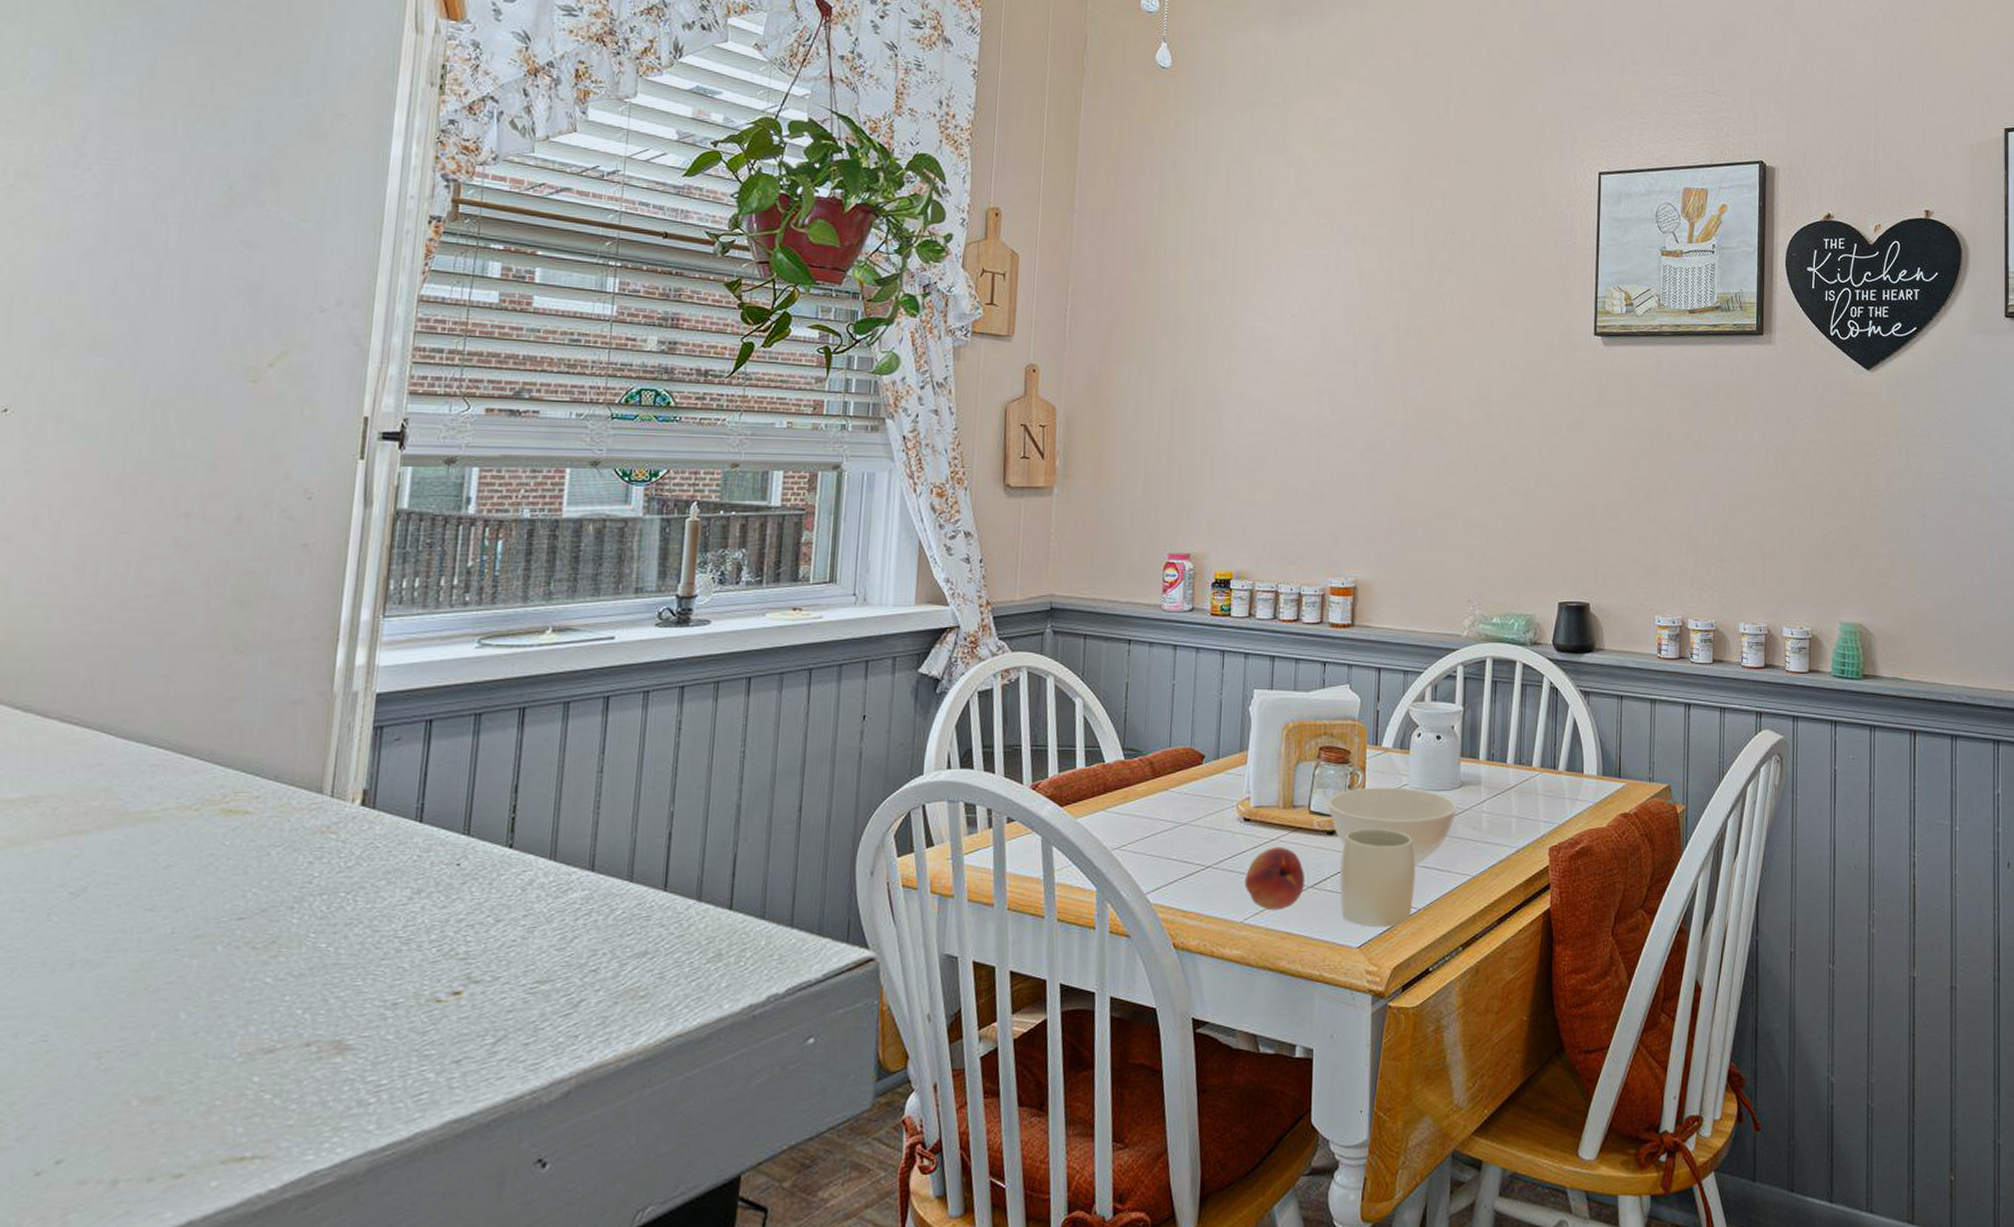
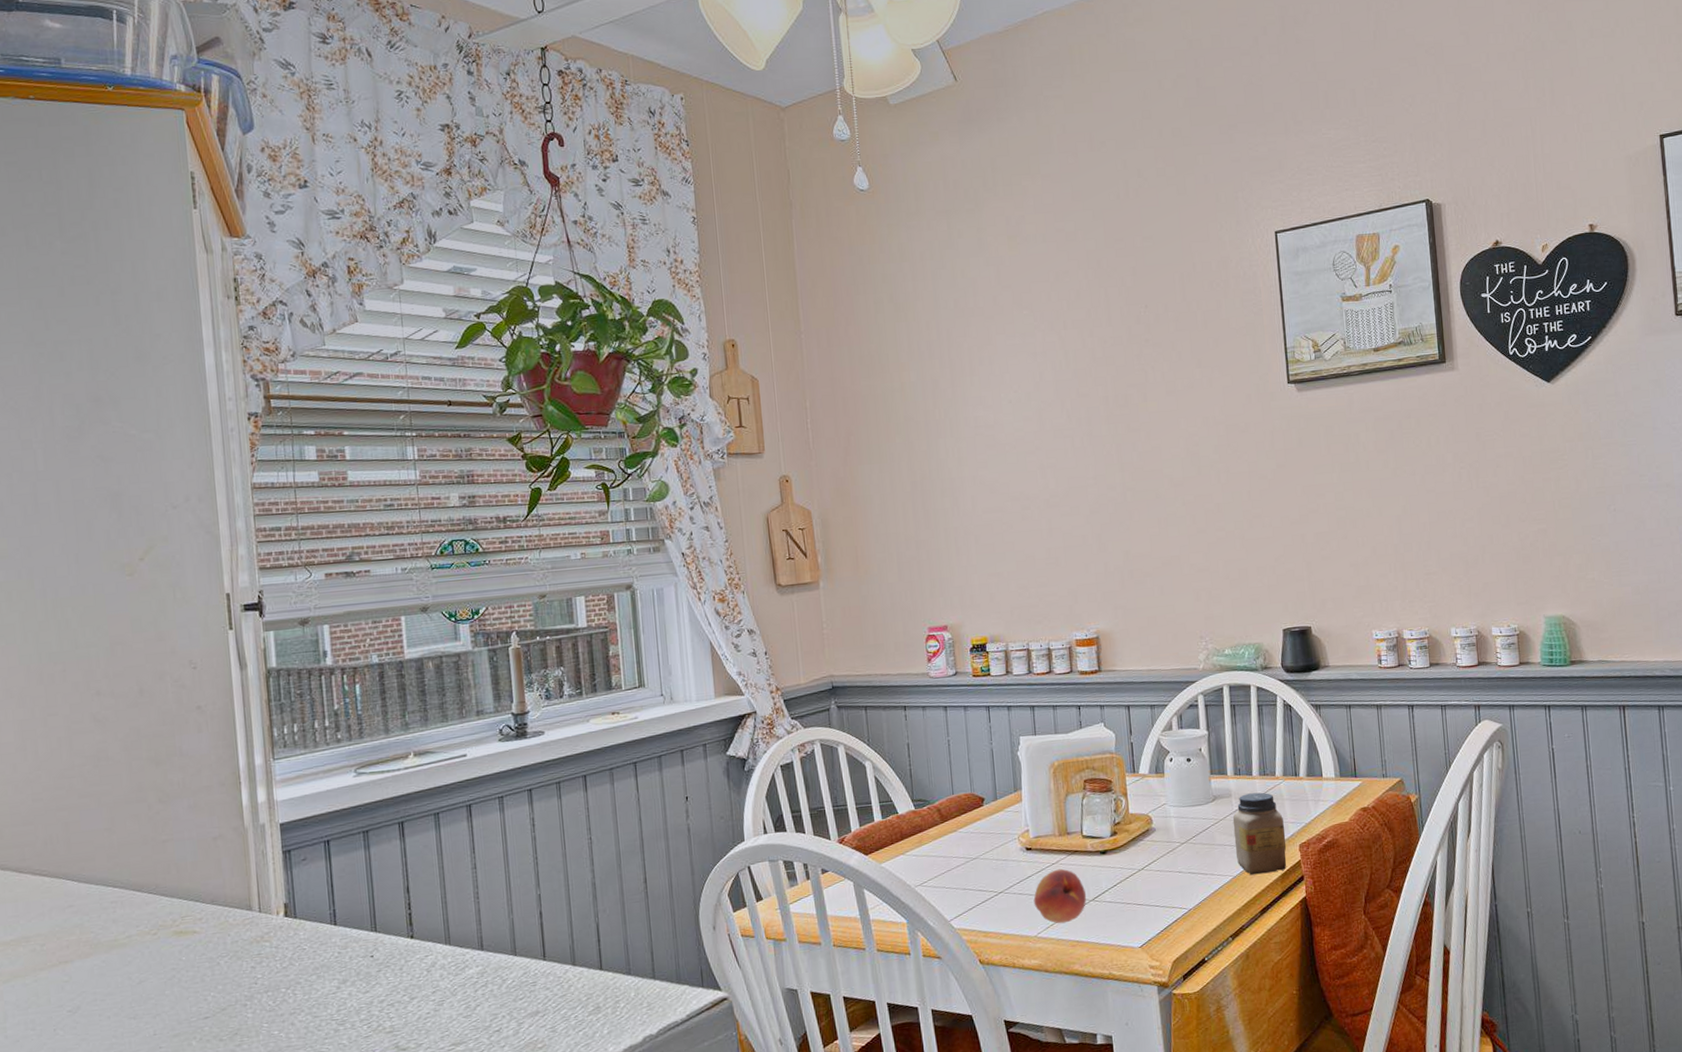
bowl: present [1327,787,1458,868] -> none [1096,806,1214,874]
mug: present [1339,828,1416,928] -> none [1115,843,1184,929]
jar: none [1478,783,1536,877] -> present [1232,792,1287,876]

